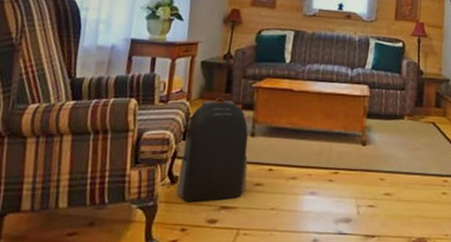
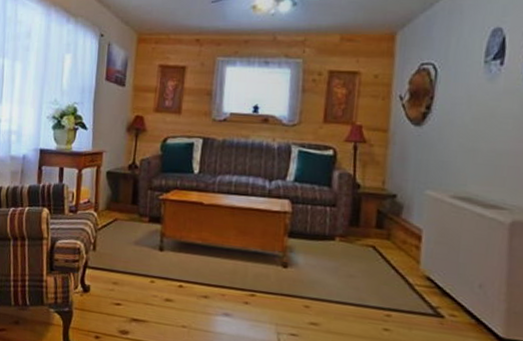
backpack: present [176,97,249,203] -> none [89,209,157,312]

